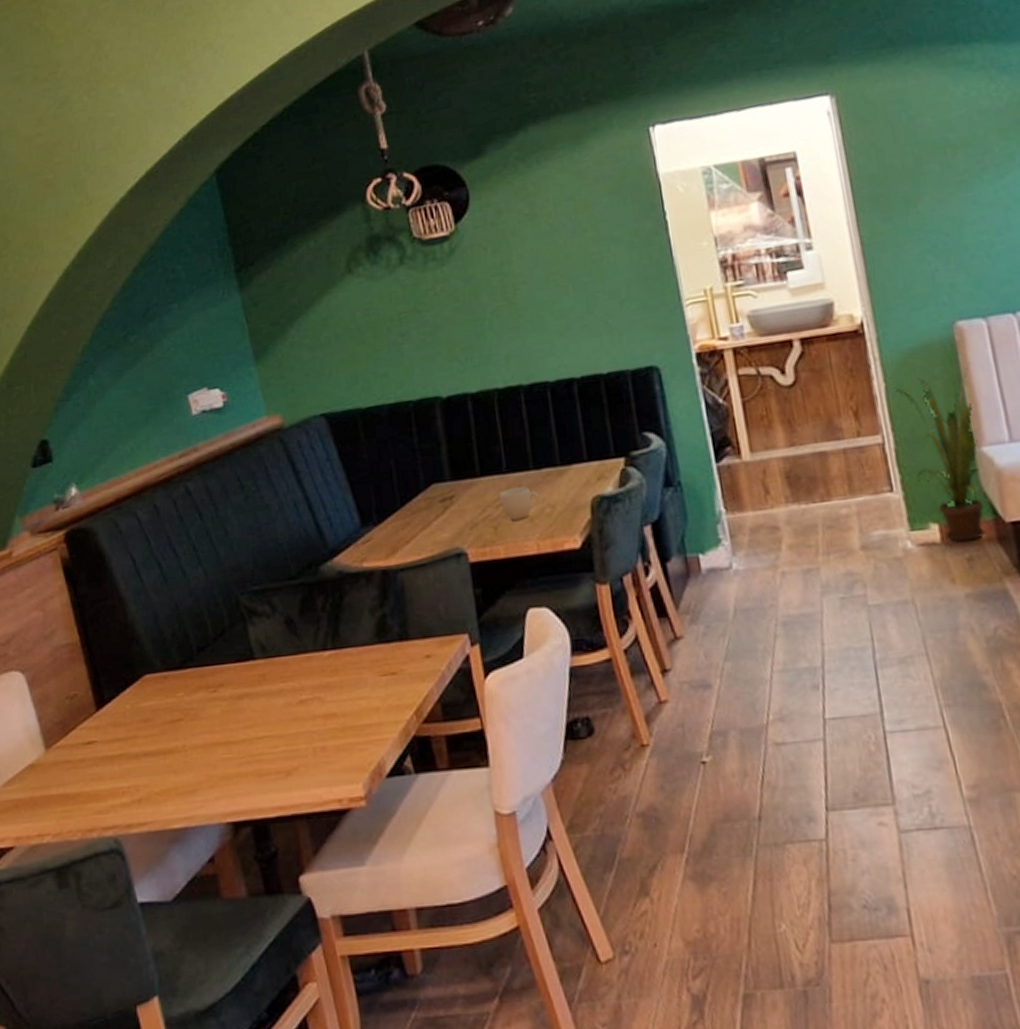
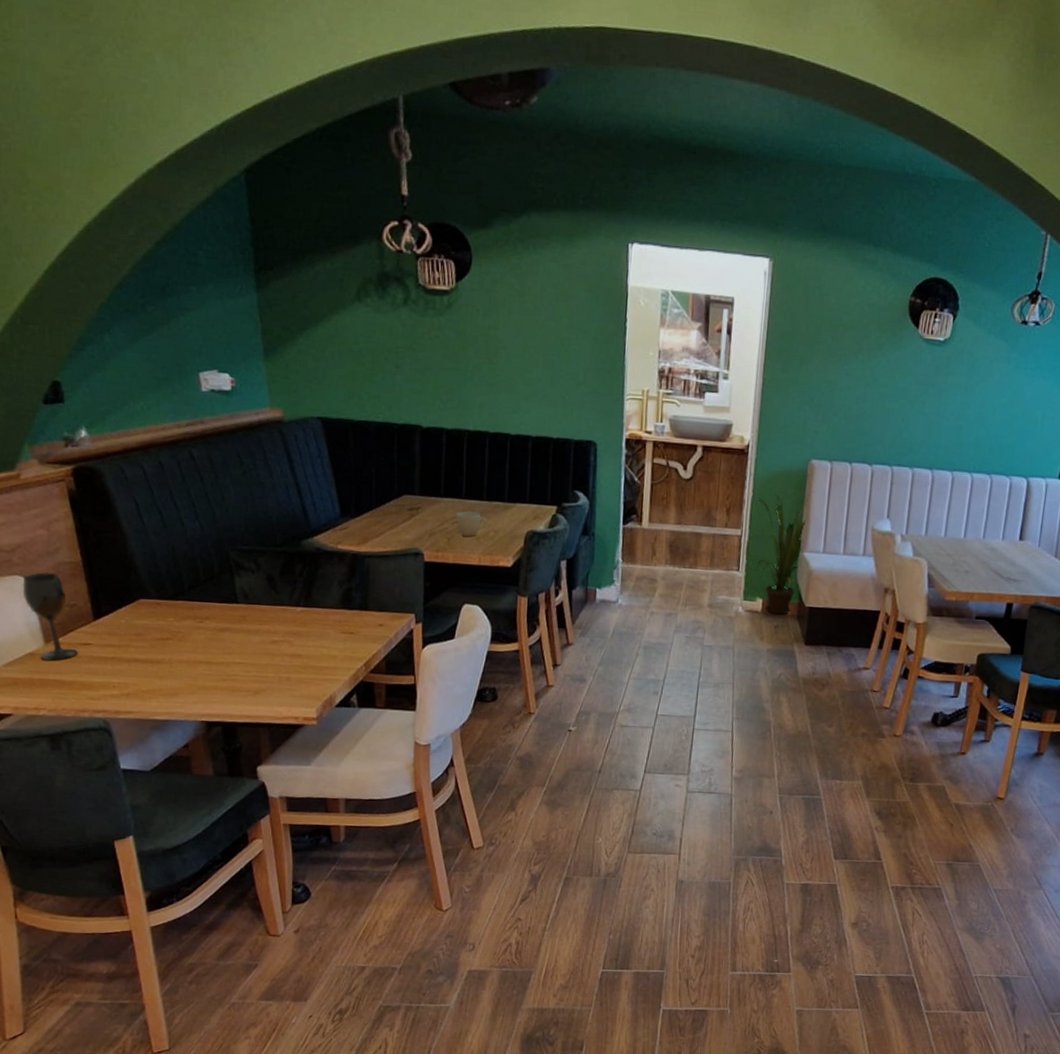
wine glass: none [19,661,81,773] -> present [22,572,78,662]

